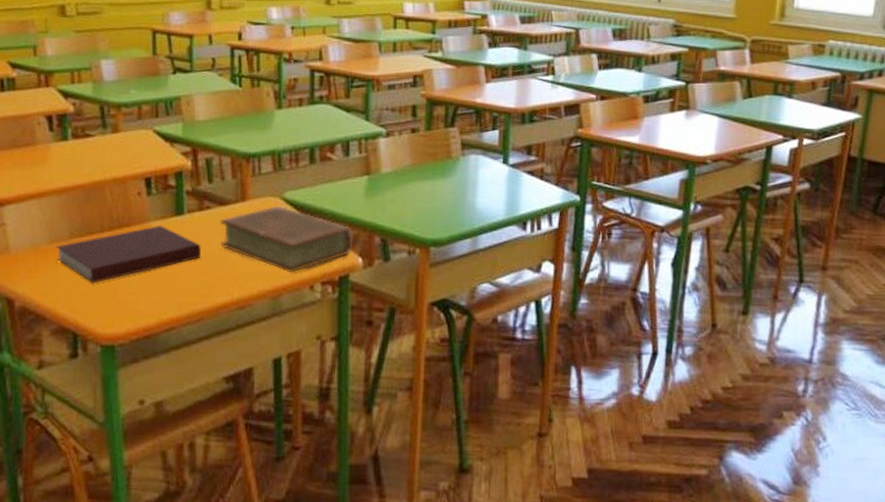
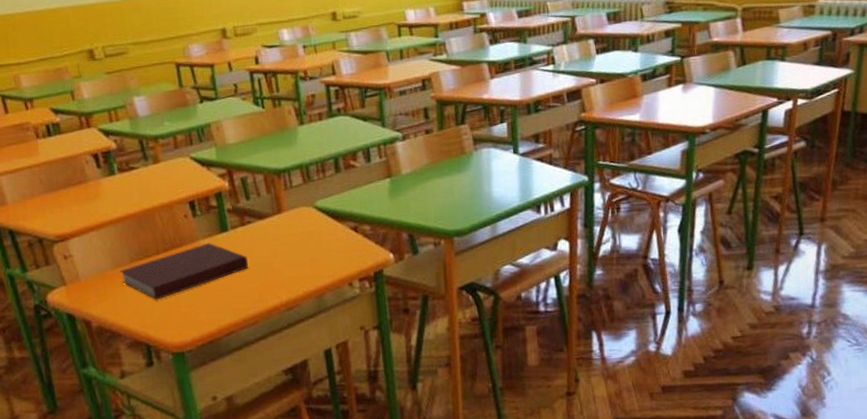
book: present [220,205,354,273] -> none [261,214,384,274]

